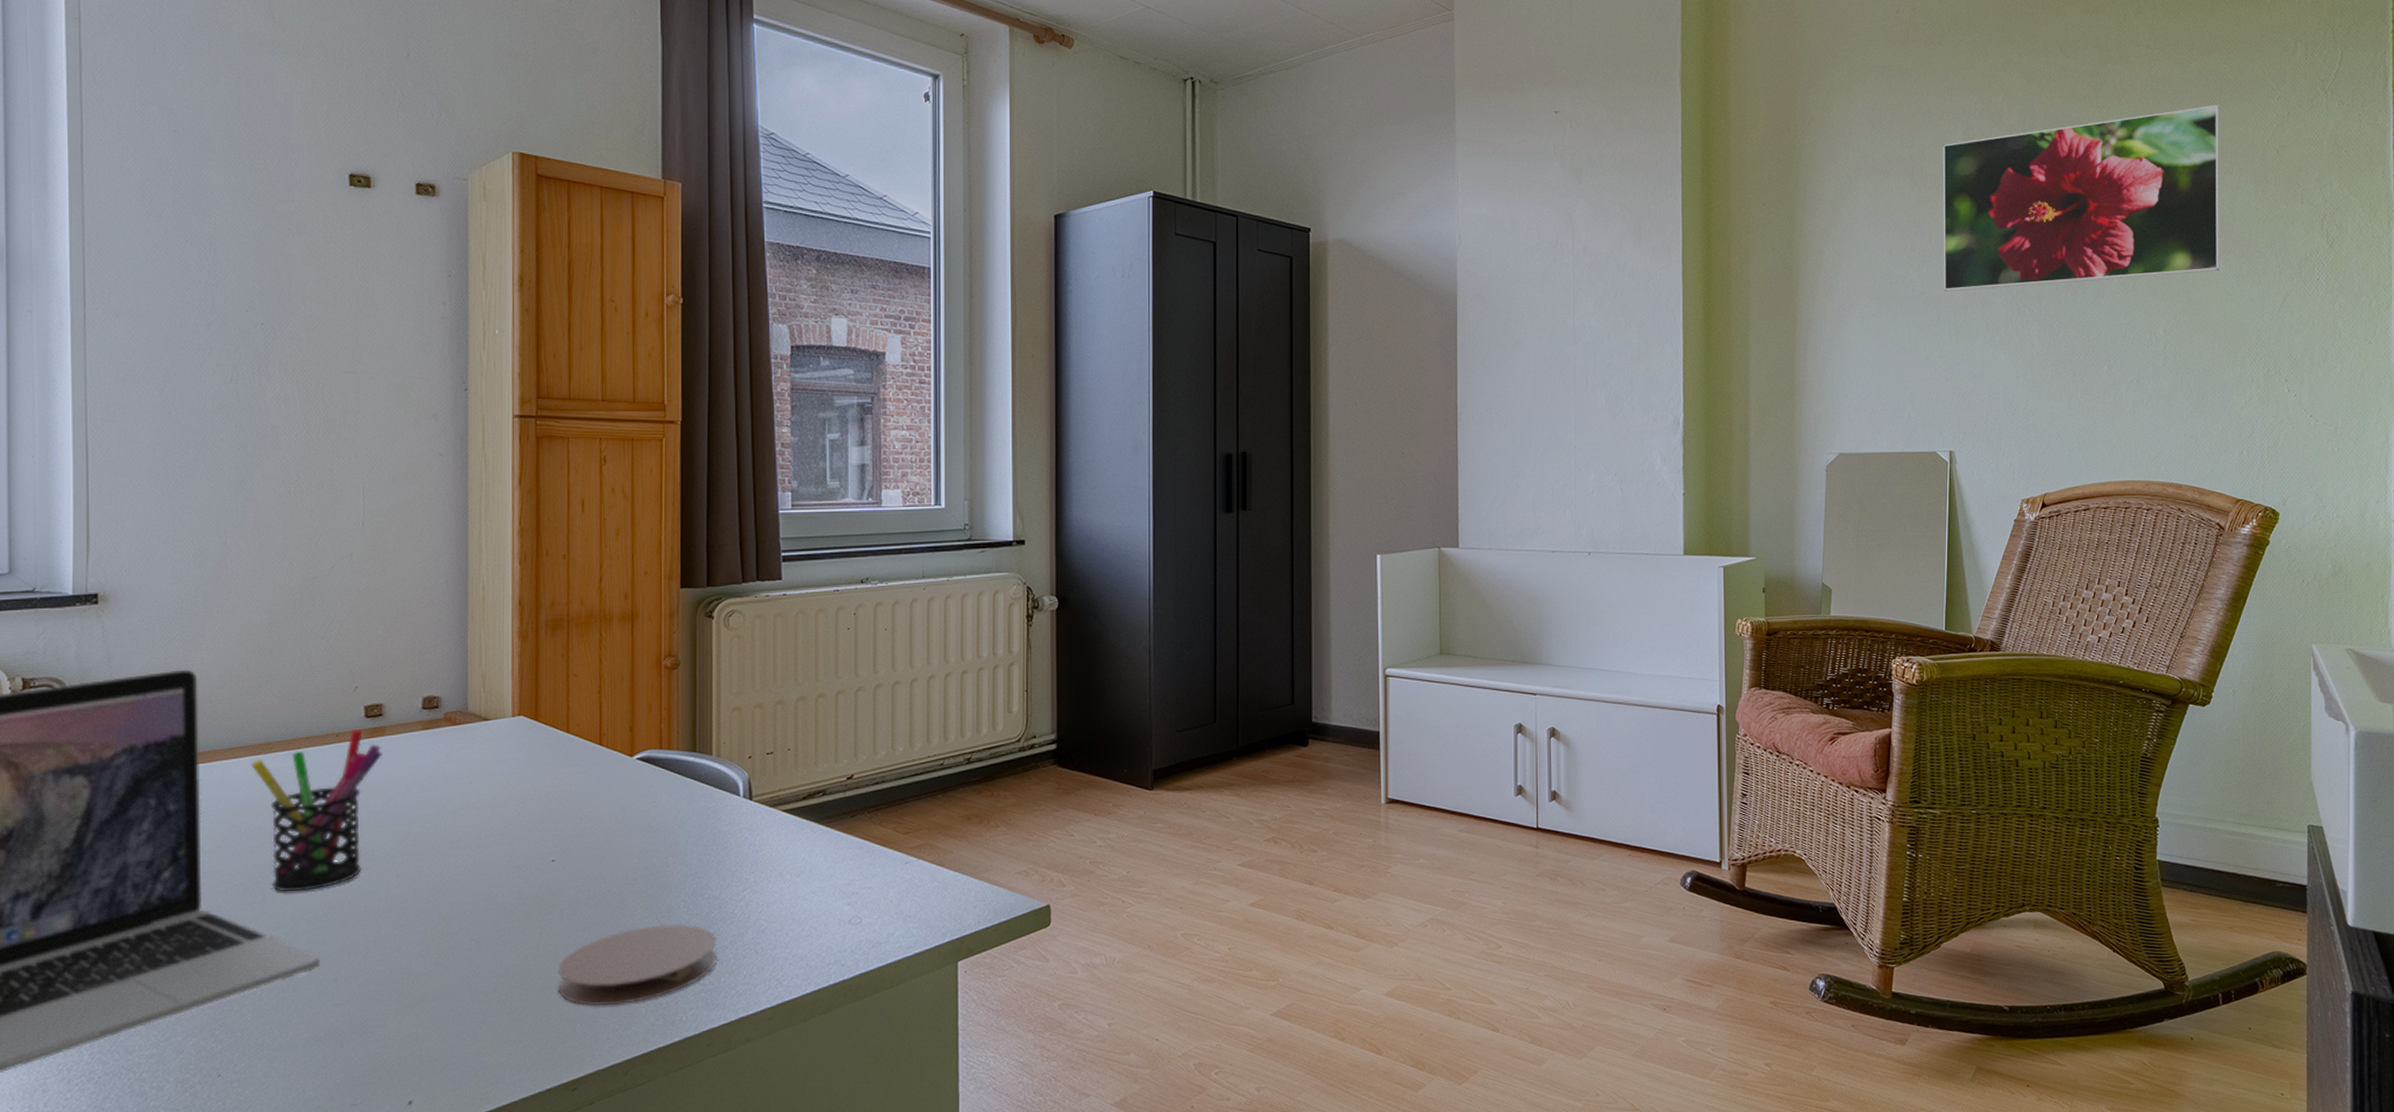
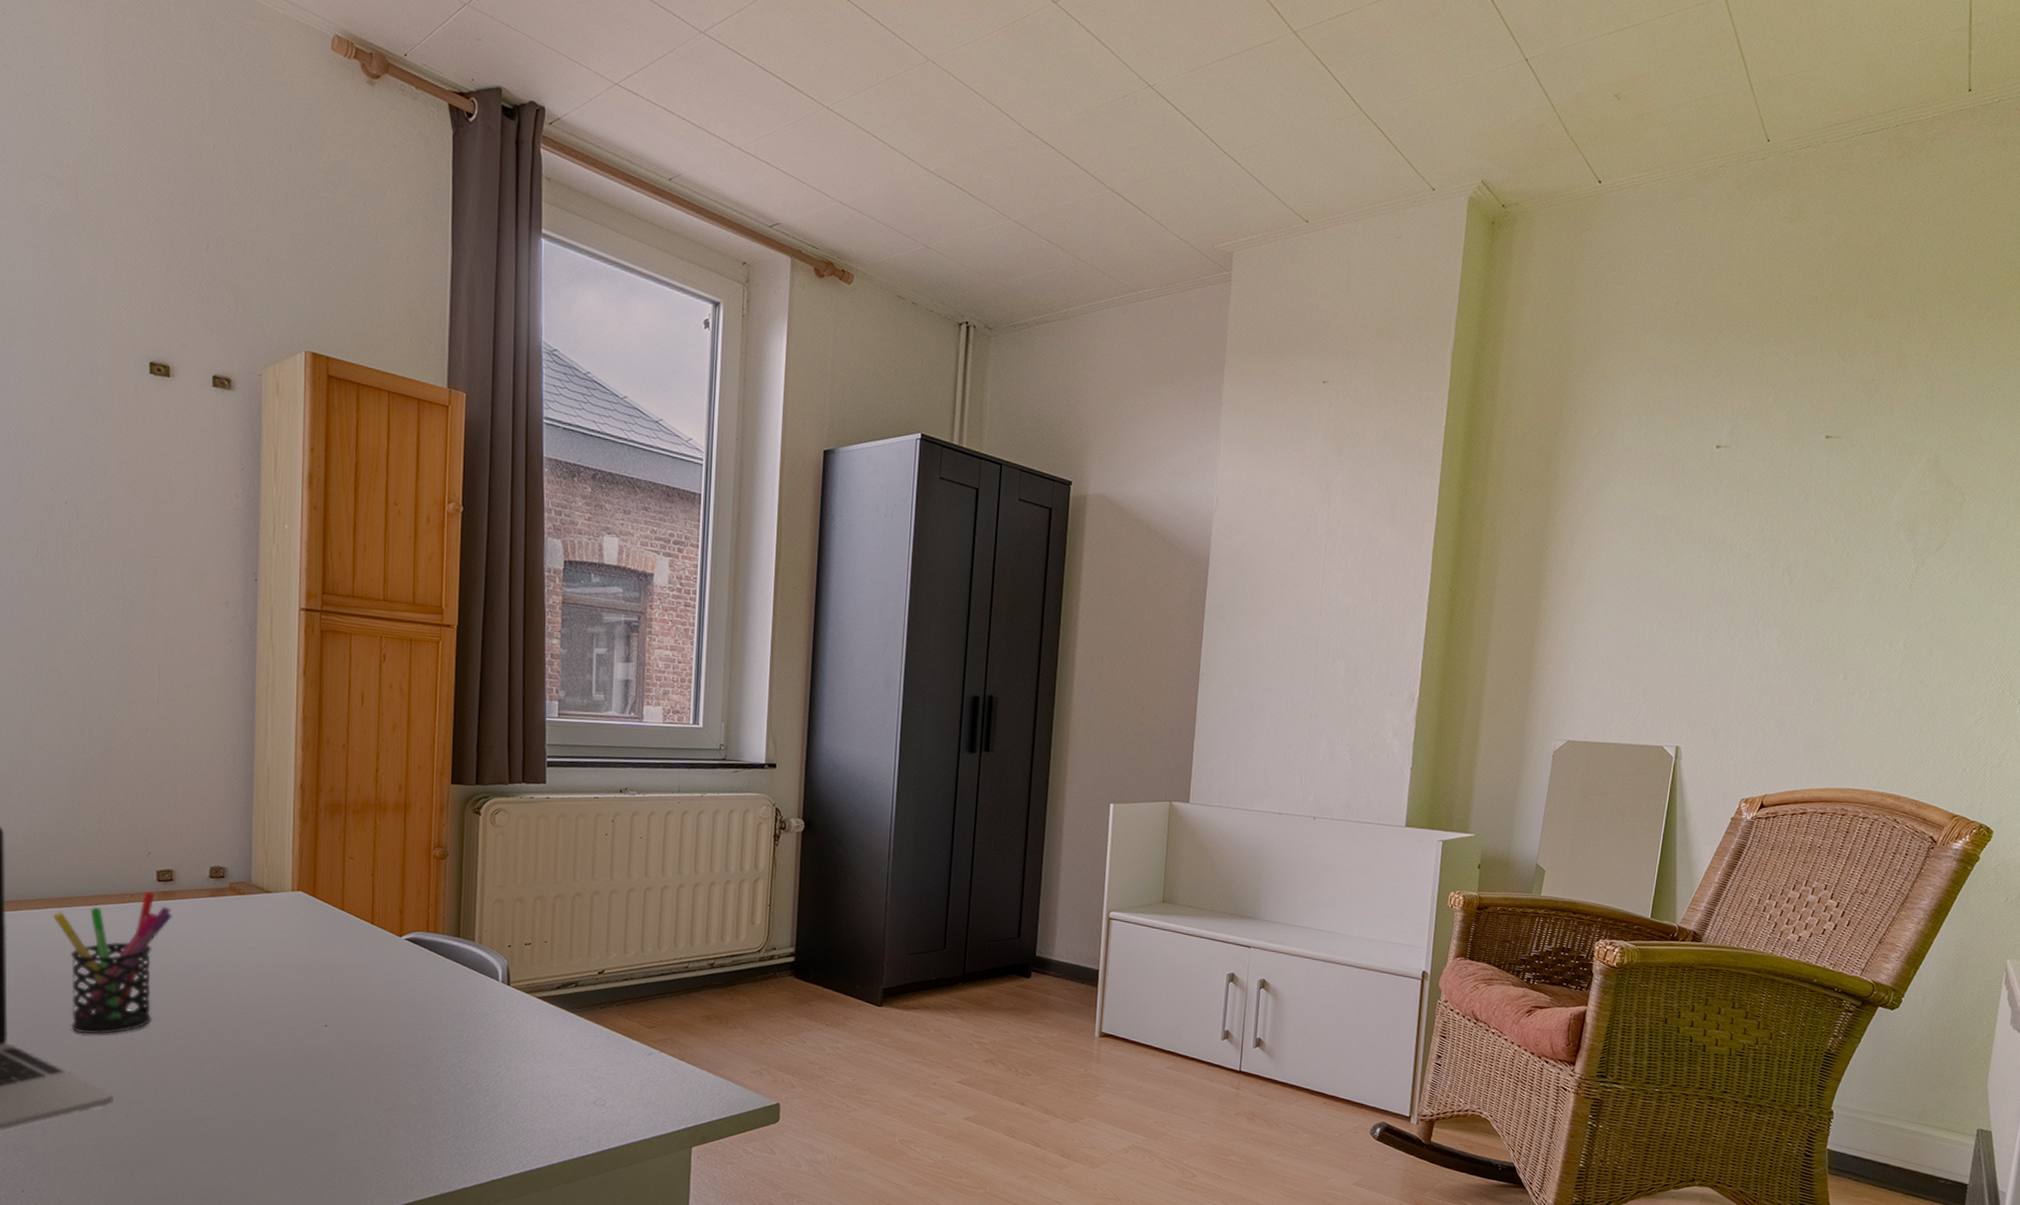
coaster: present [558,924,718,1005] -> none [327,1091,473,1160]
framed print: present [1943,105,2220,292] -> none [1689,420,1992,590]

